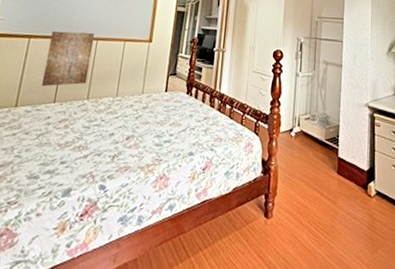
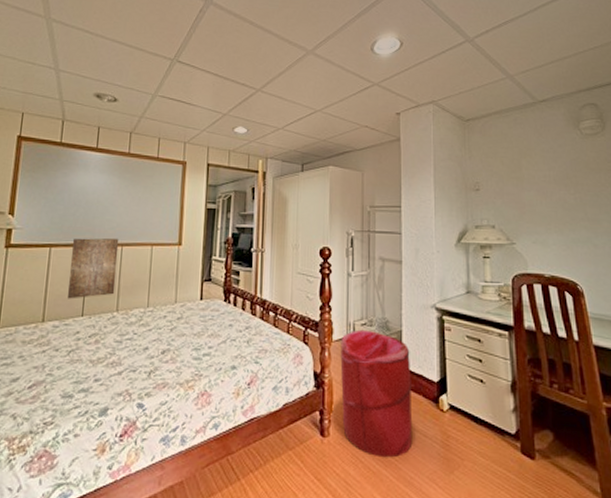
laundry hamper: none [284,123,346,238] -> present [340,329,411,458]

